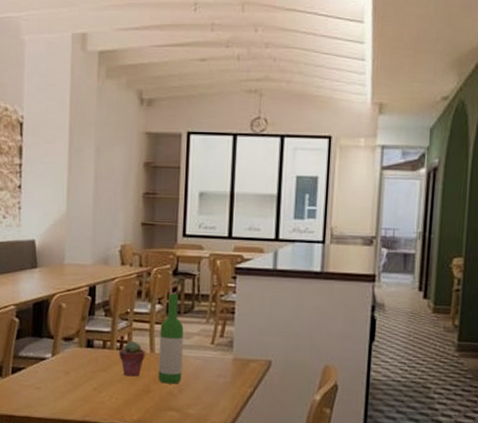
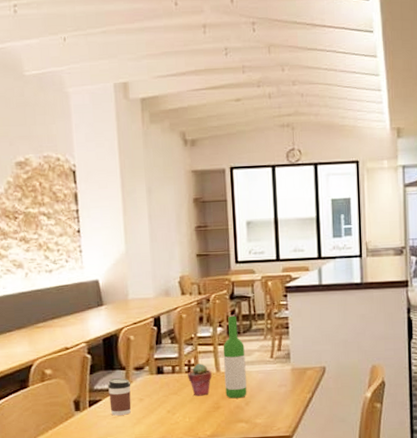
coffee cup: none [33,347,58,387] -> present [107,378,132,416]

